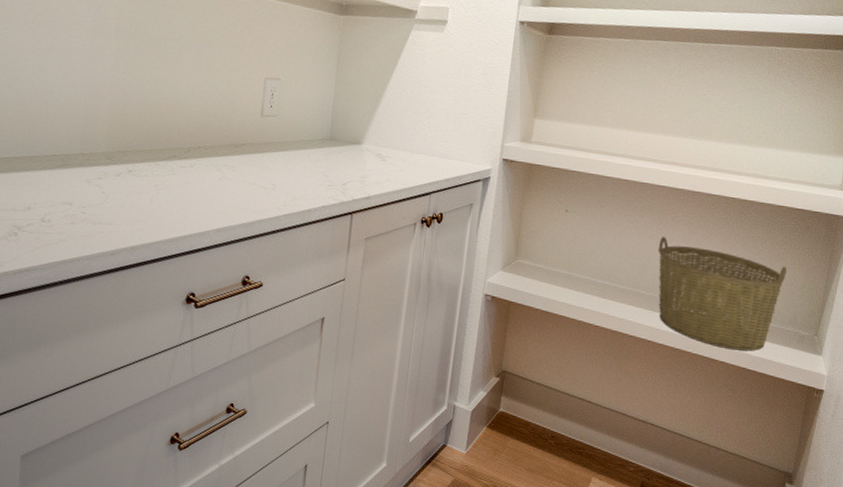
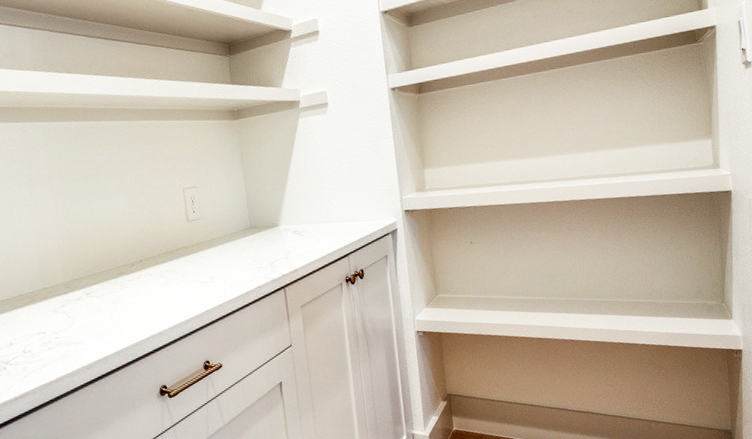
basket: present [657,236,787,351] -> none [560,245,683,332]

